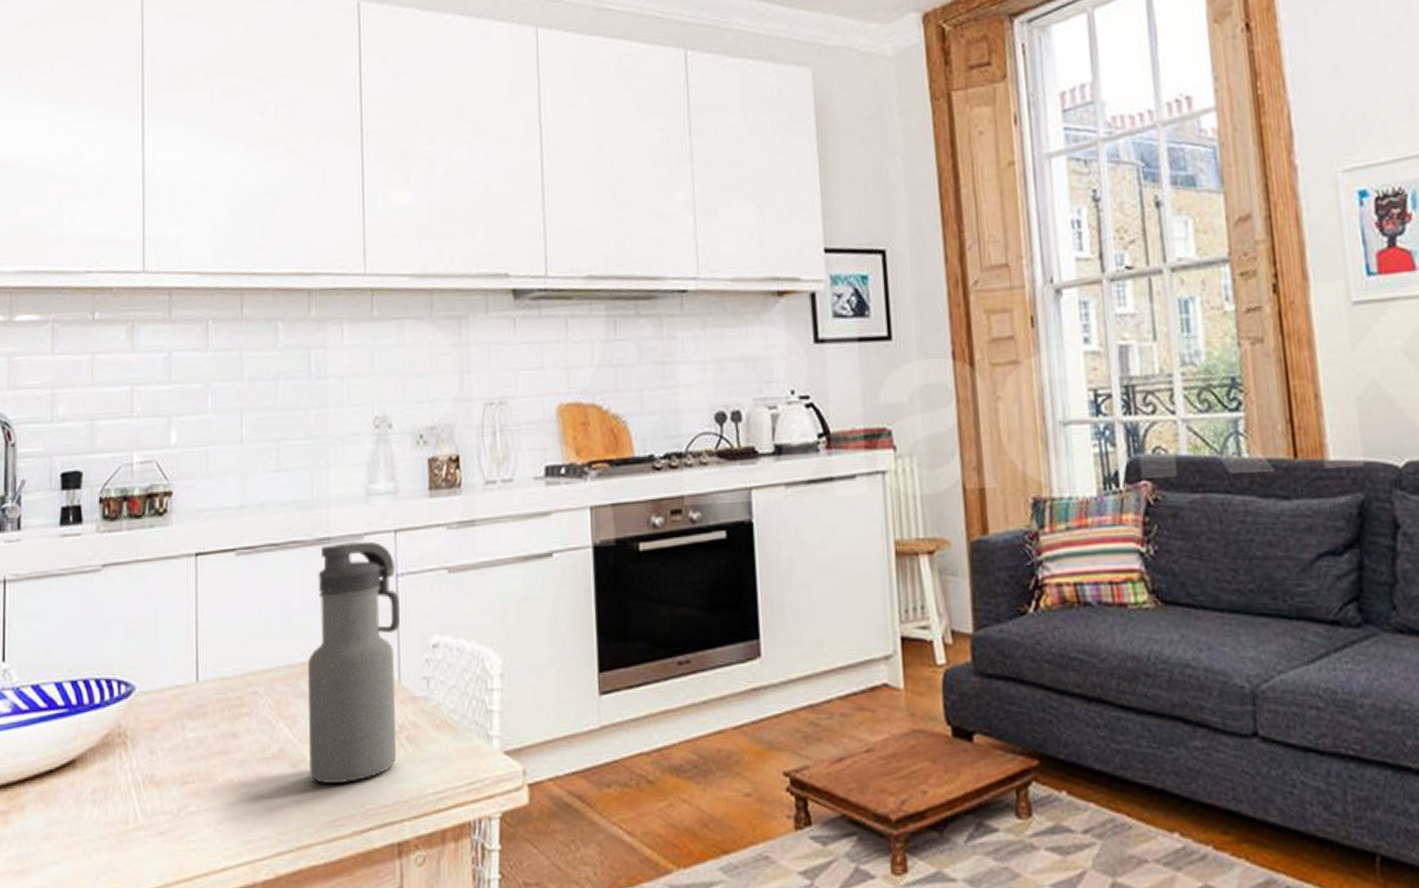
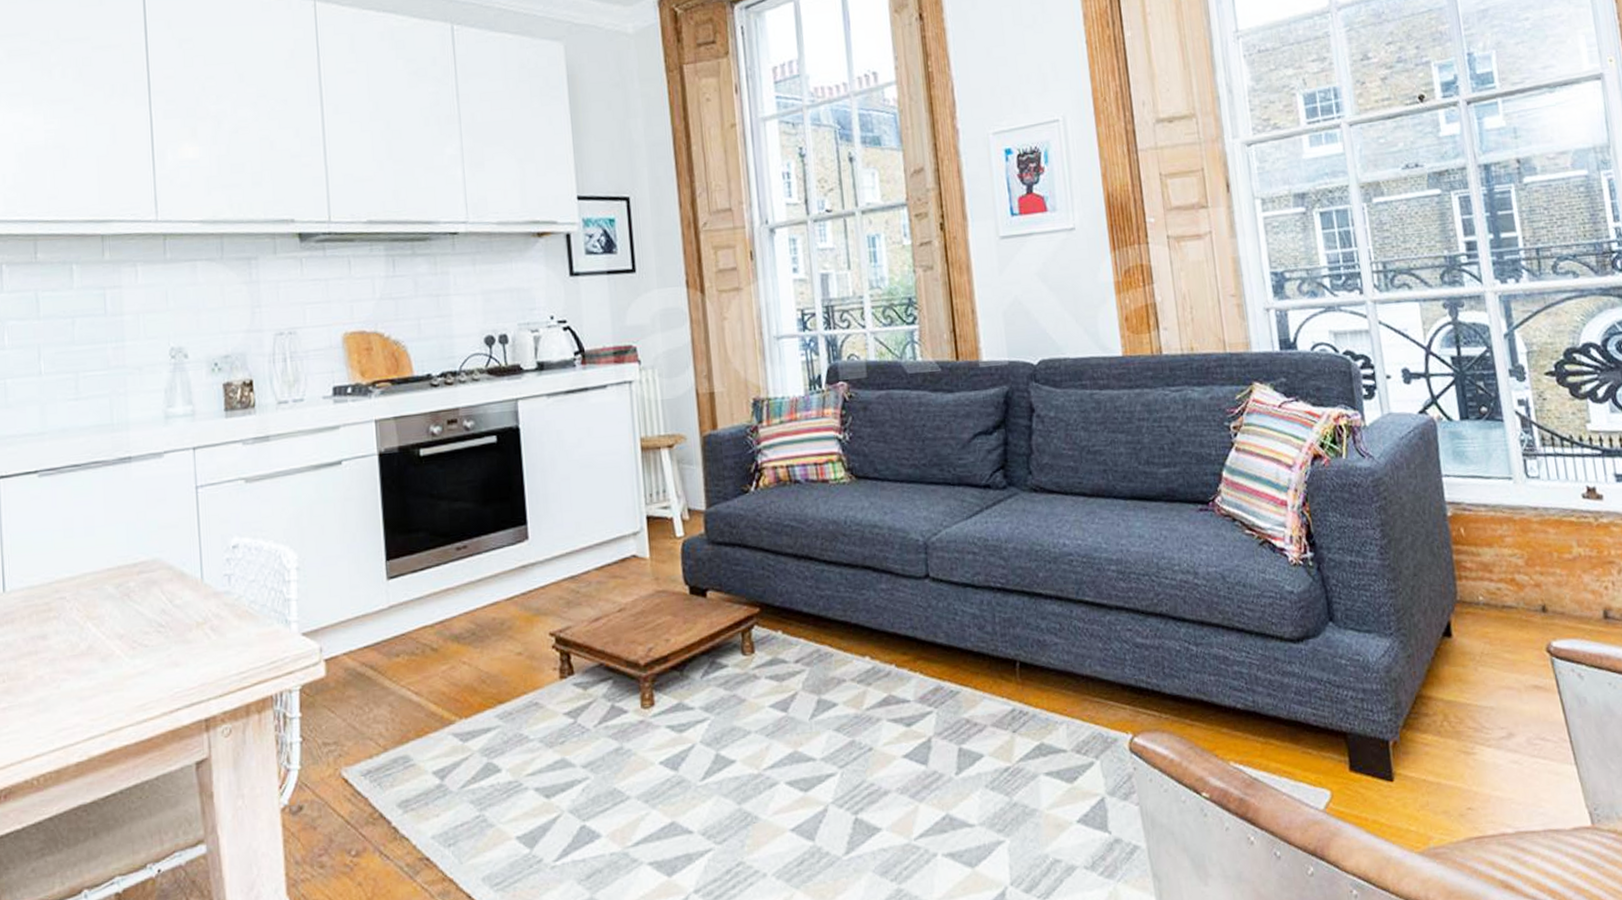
water bottle: present [307,541,401,783] -> none [113,458,202,673]

